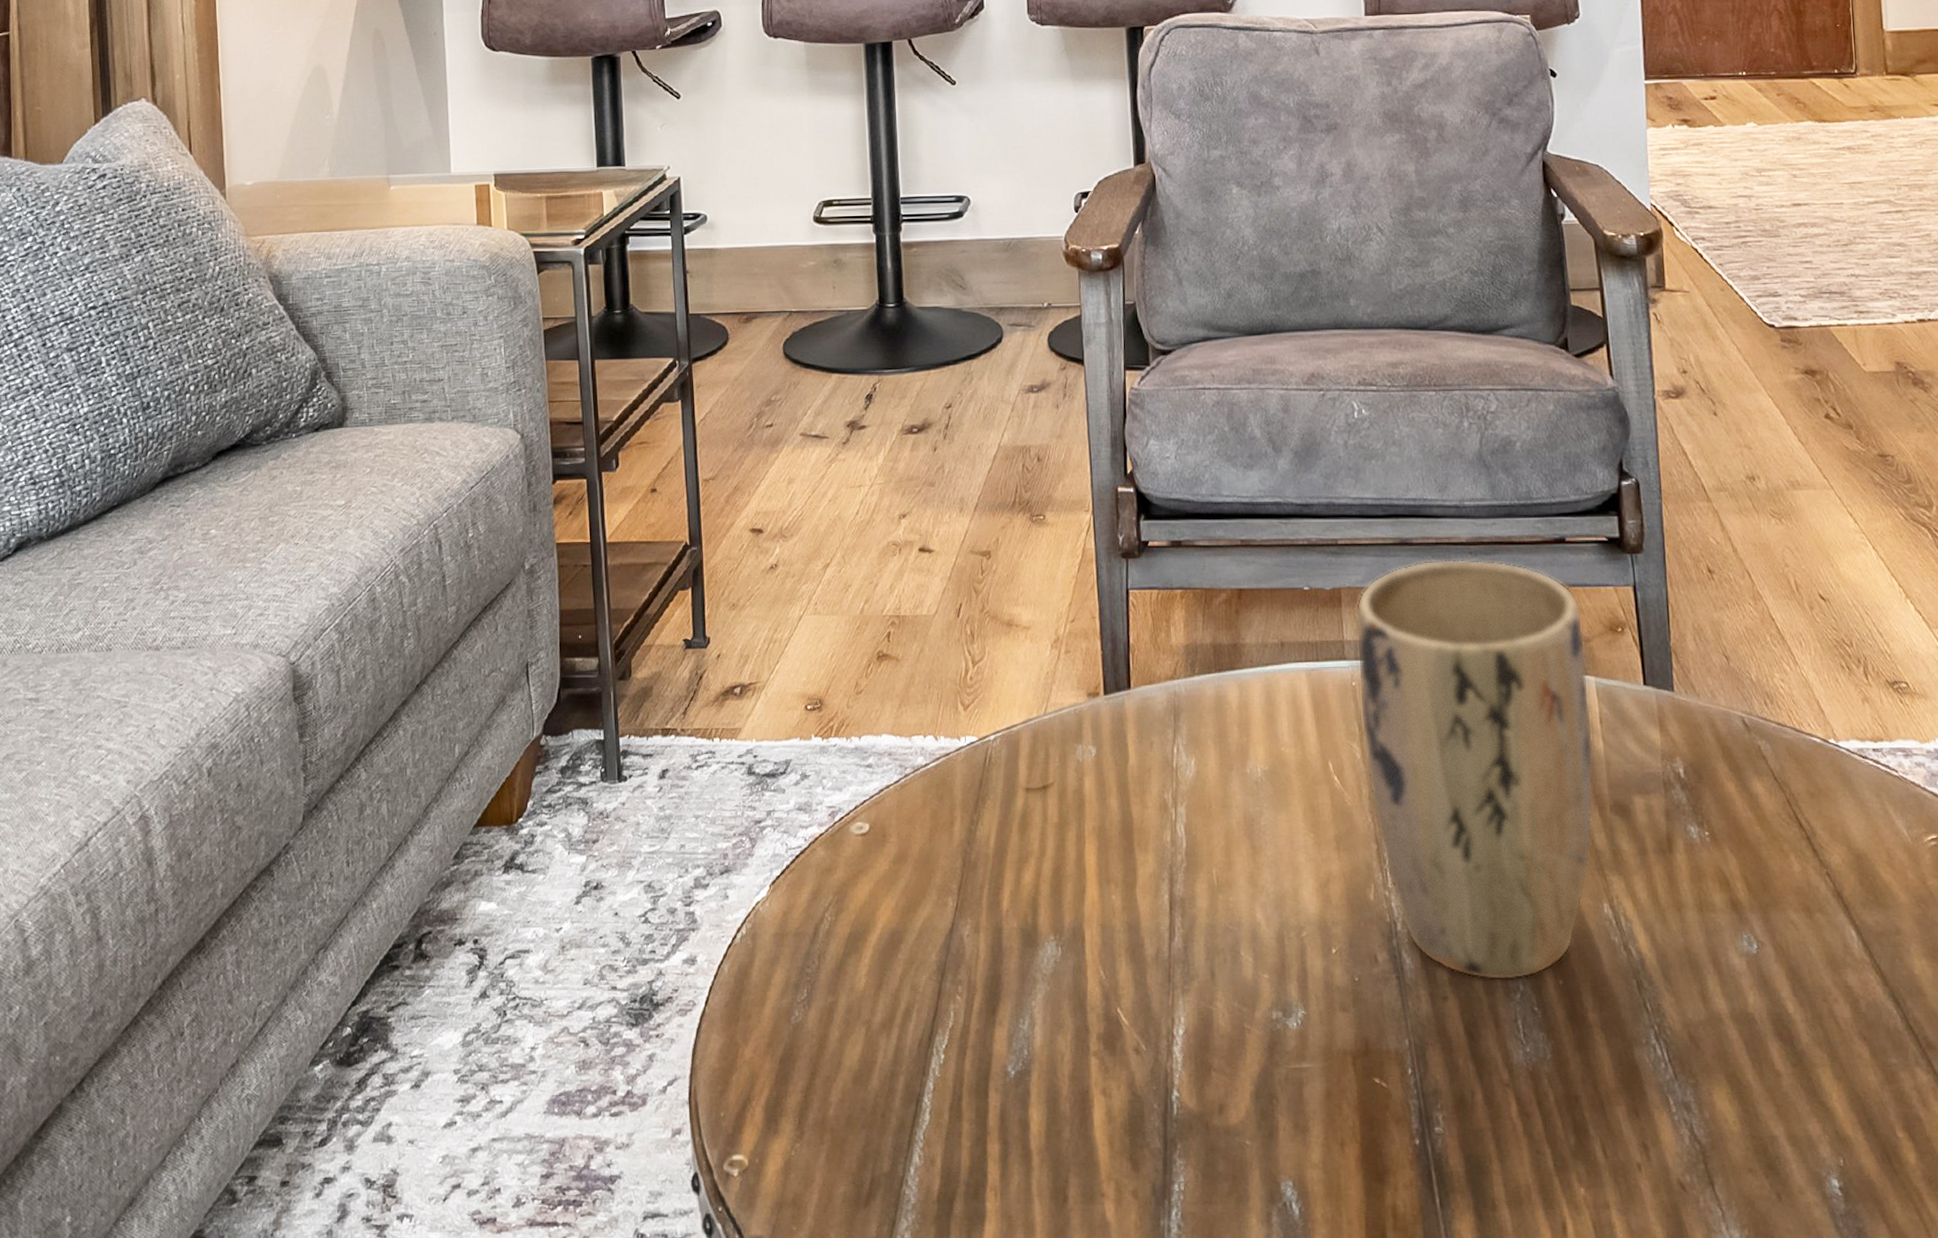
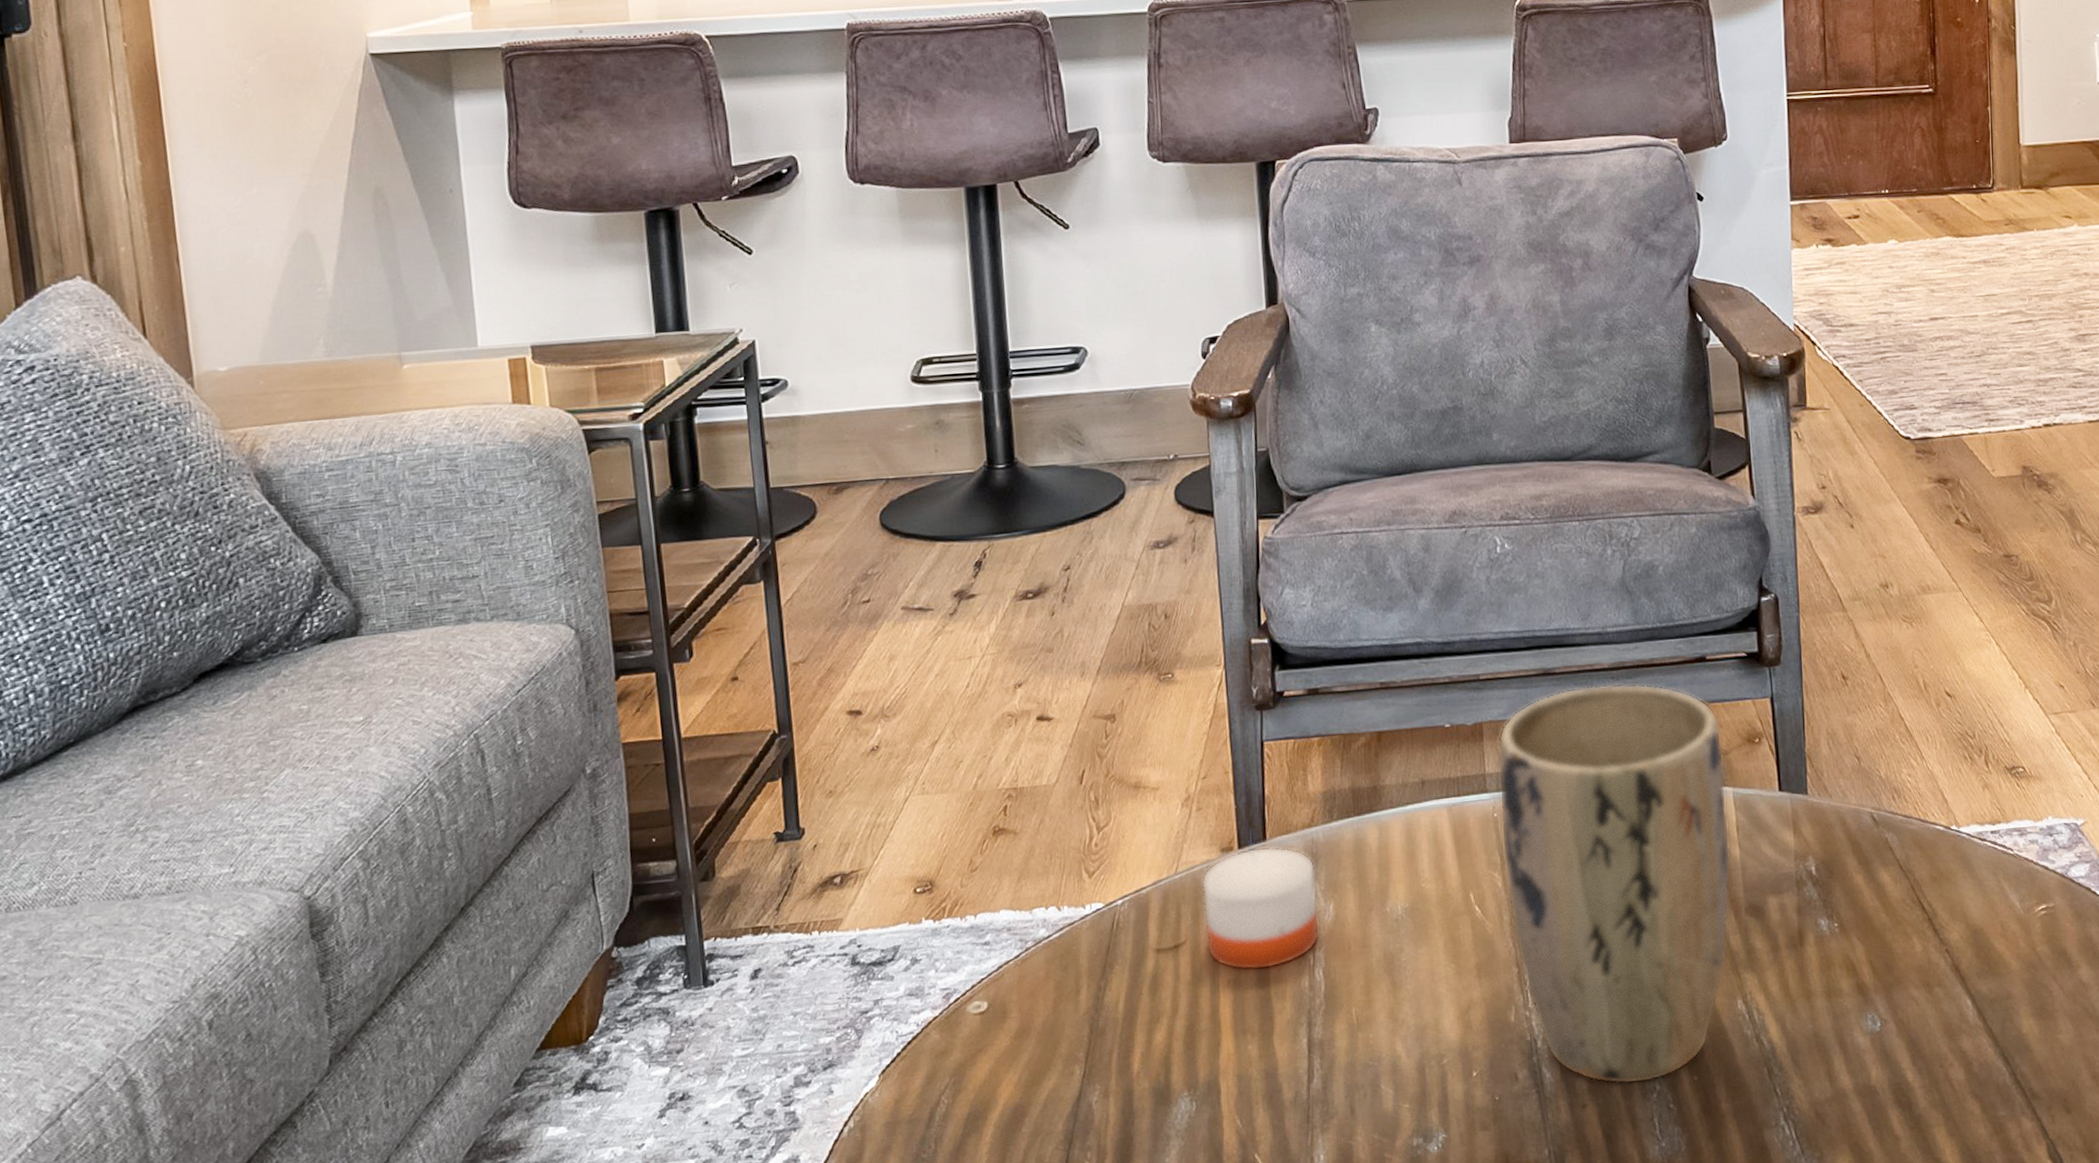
candle: none [1068,679,1182,820] -> present [1201,832,1320,971]

